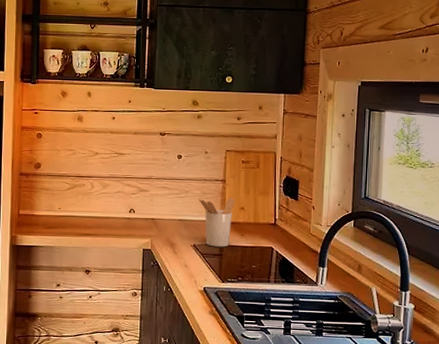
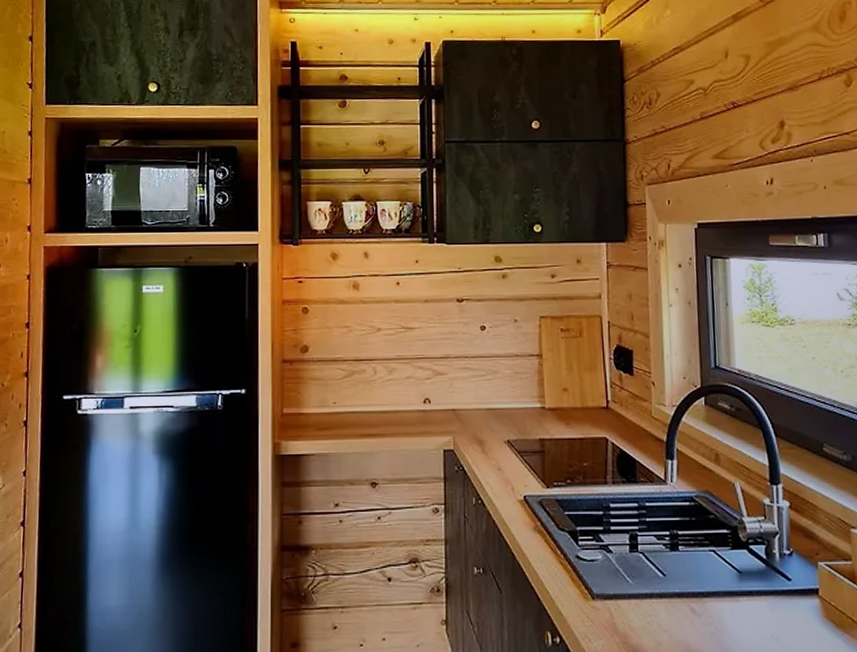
utensil holder: present [198,197,235,247] -> none [510,376,556,442]

